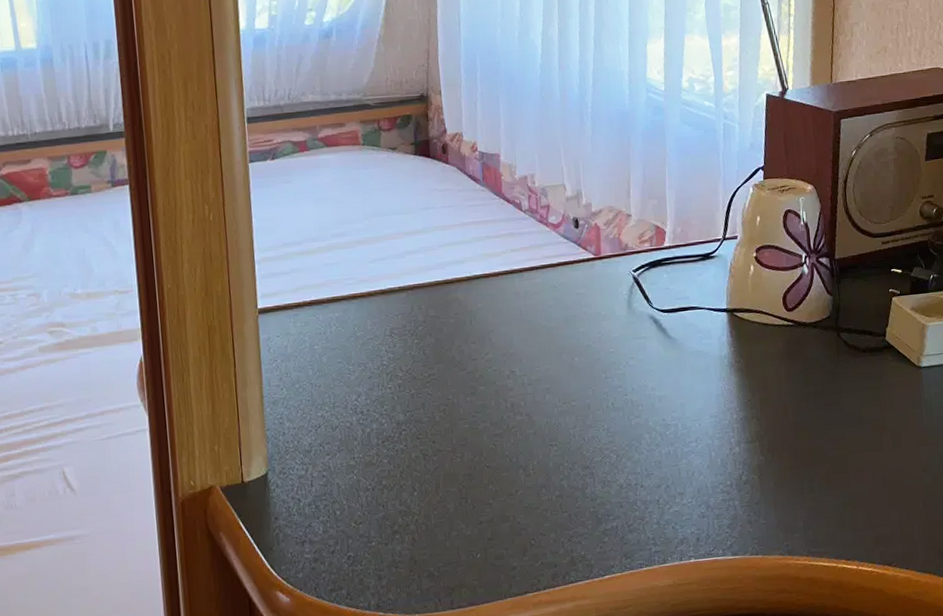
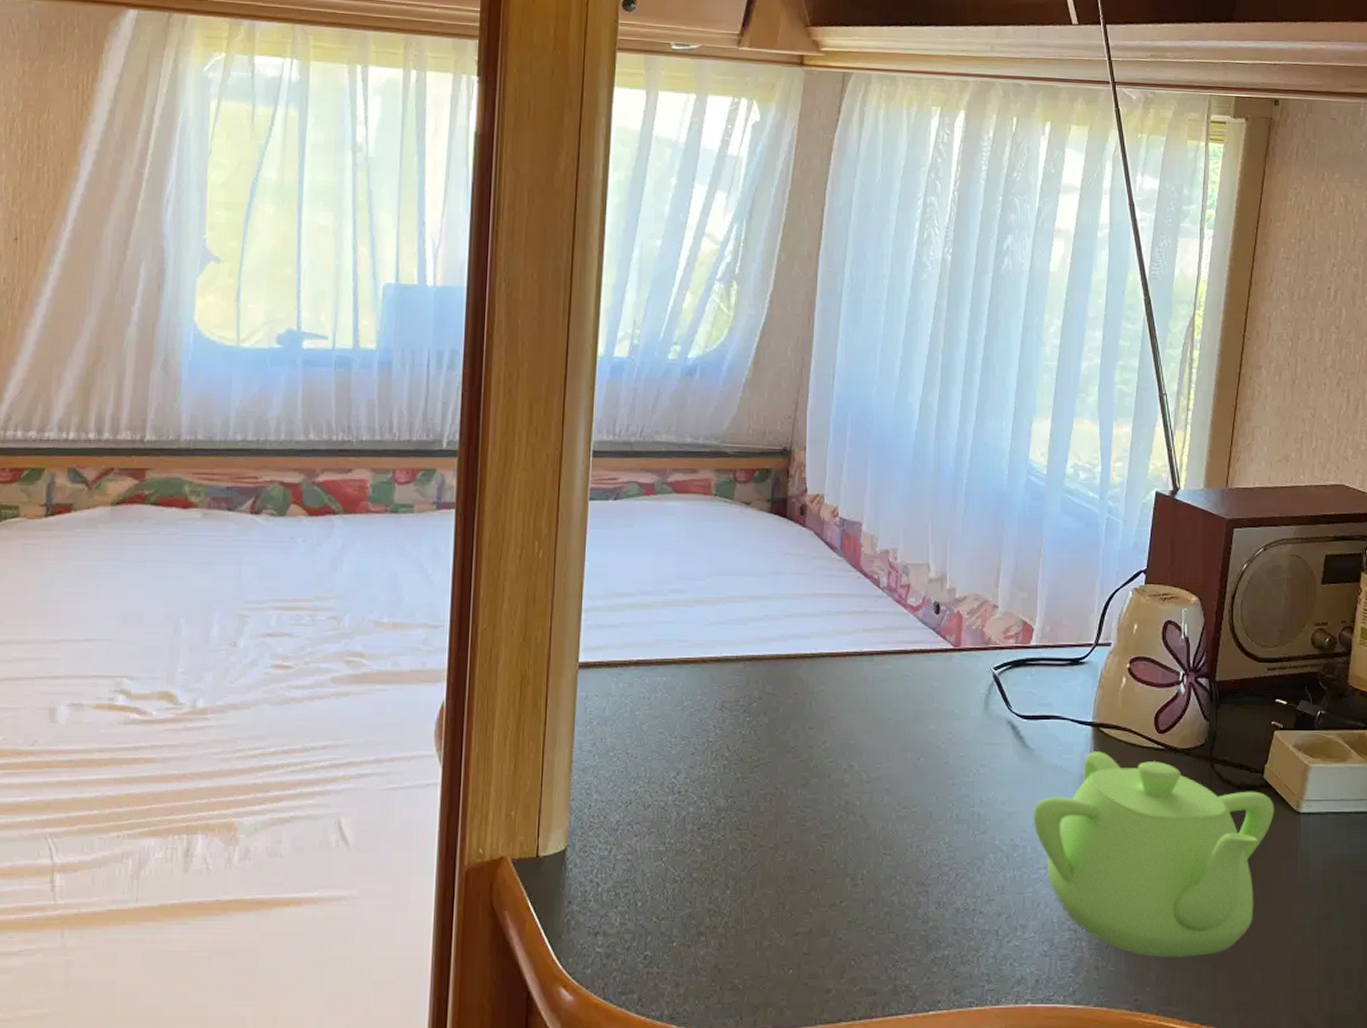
teapot: none [680,333,898,507] -> present [1033,751,1274,957]

